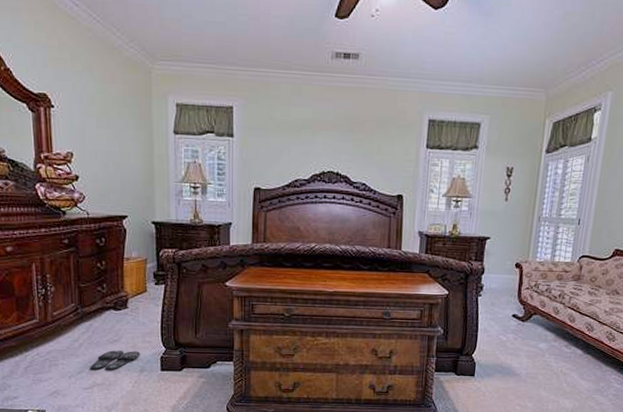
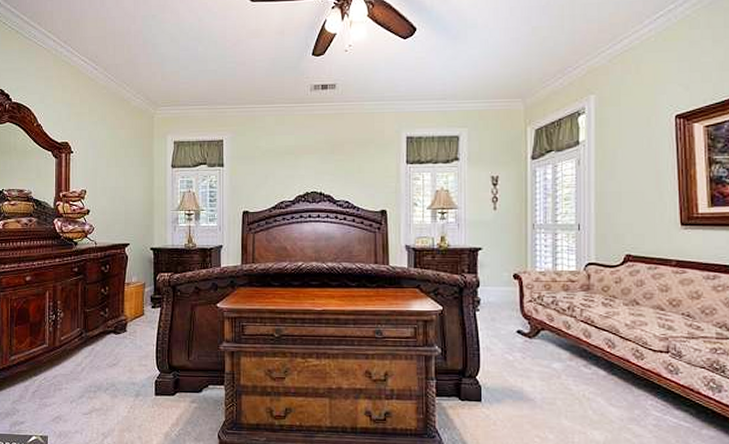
slippers: present [90,350,140,370] -> none [90,374,136,395]

